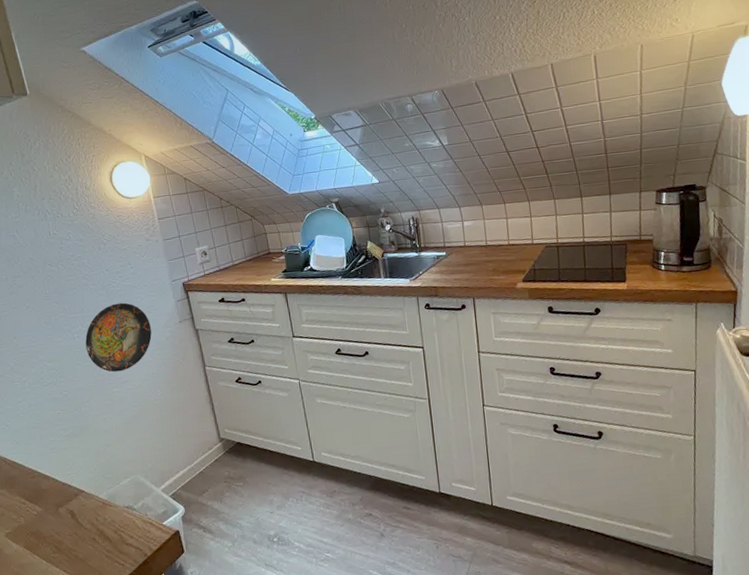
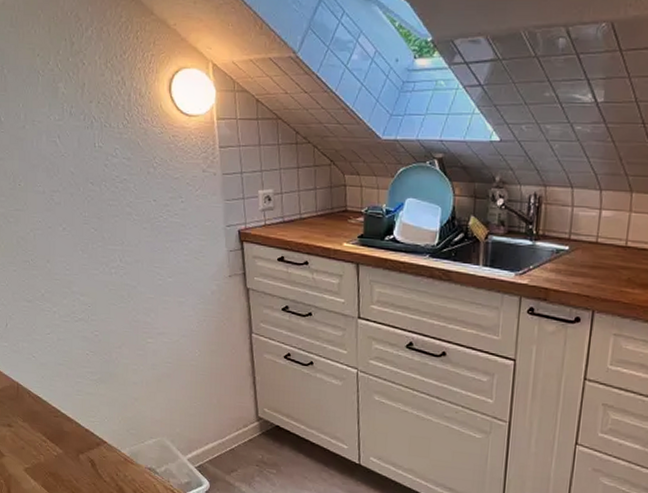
decorative plate: present [85,302,152,372] -> none [123,241,196,321]

